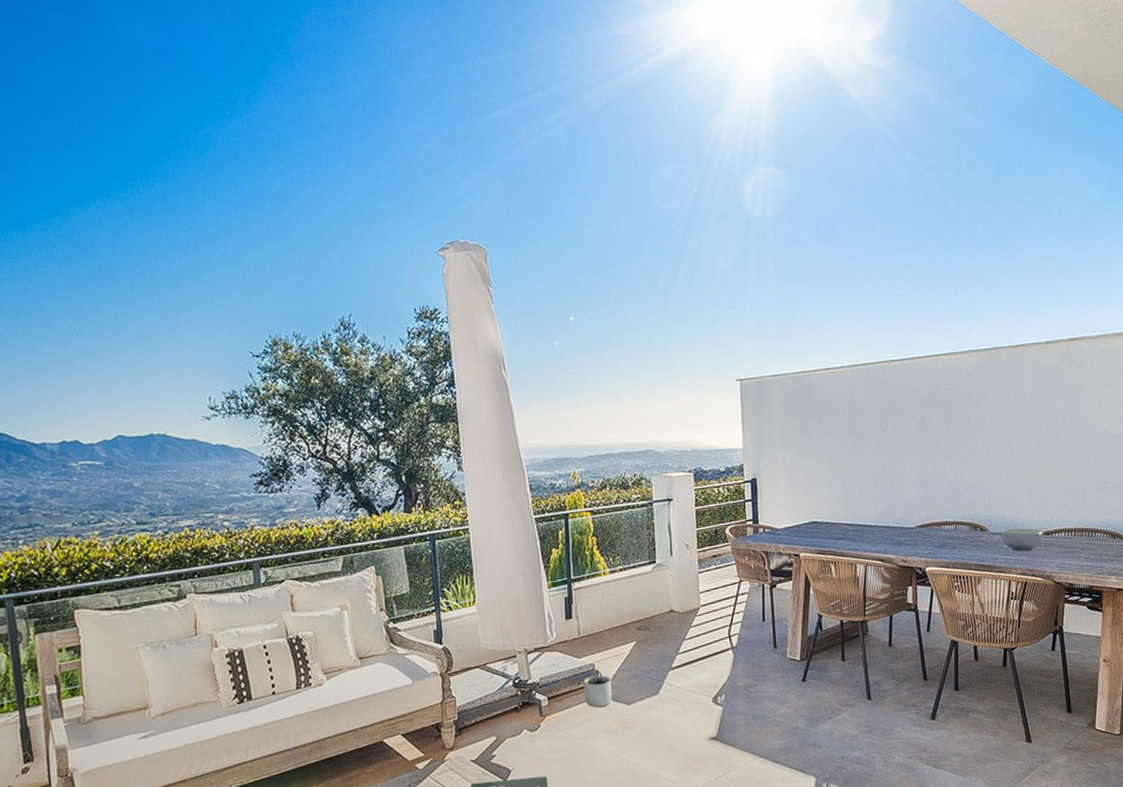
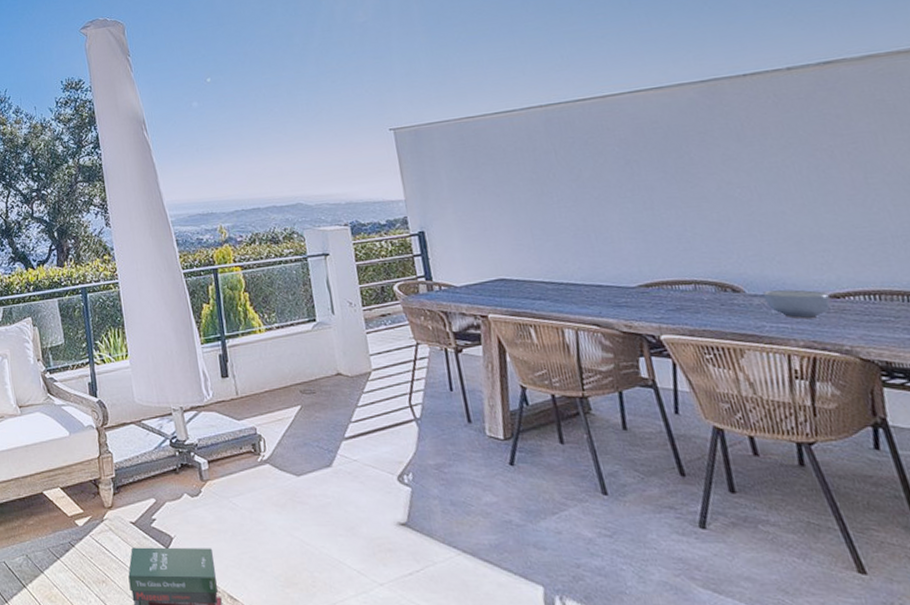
planter: present [583,675,612,708] -> none [245,440,279,477]

